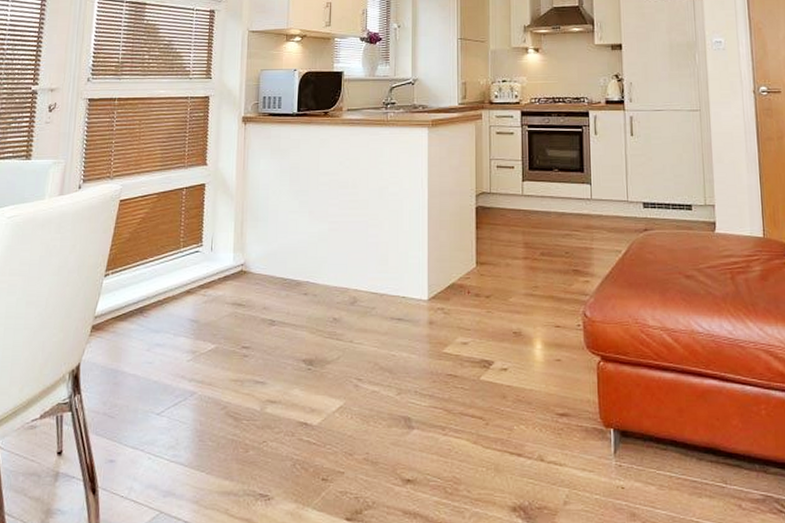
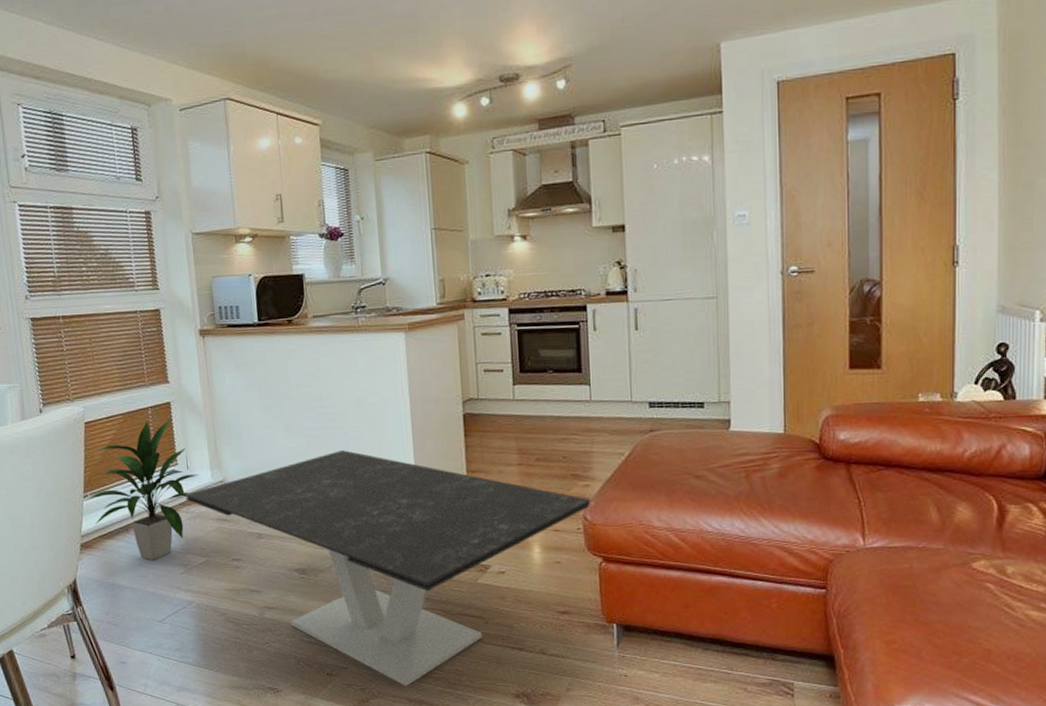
indoor plant: none [103,199,222,346] -> present [82,418,199,561]
coffee table: none [205,238,590,495] -> present [185,450,591,686]

